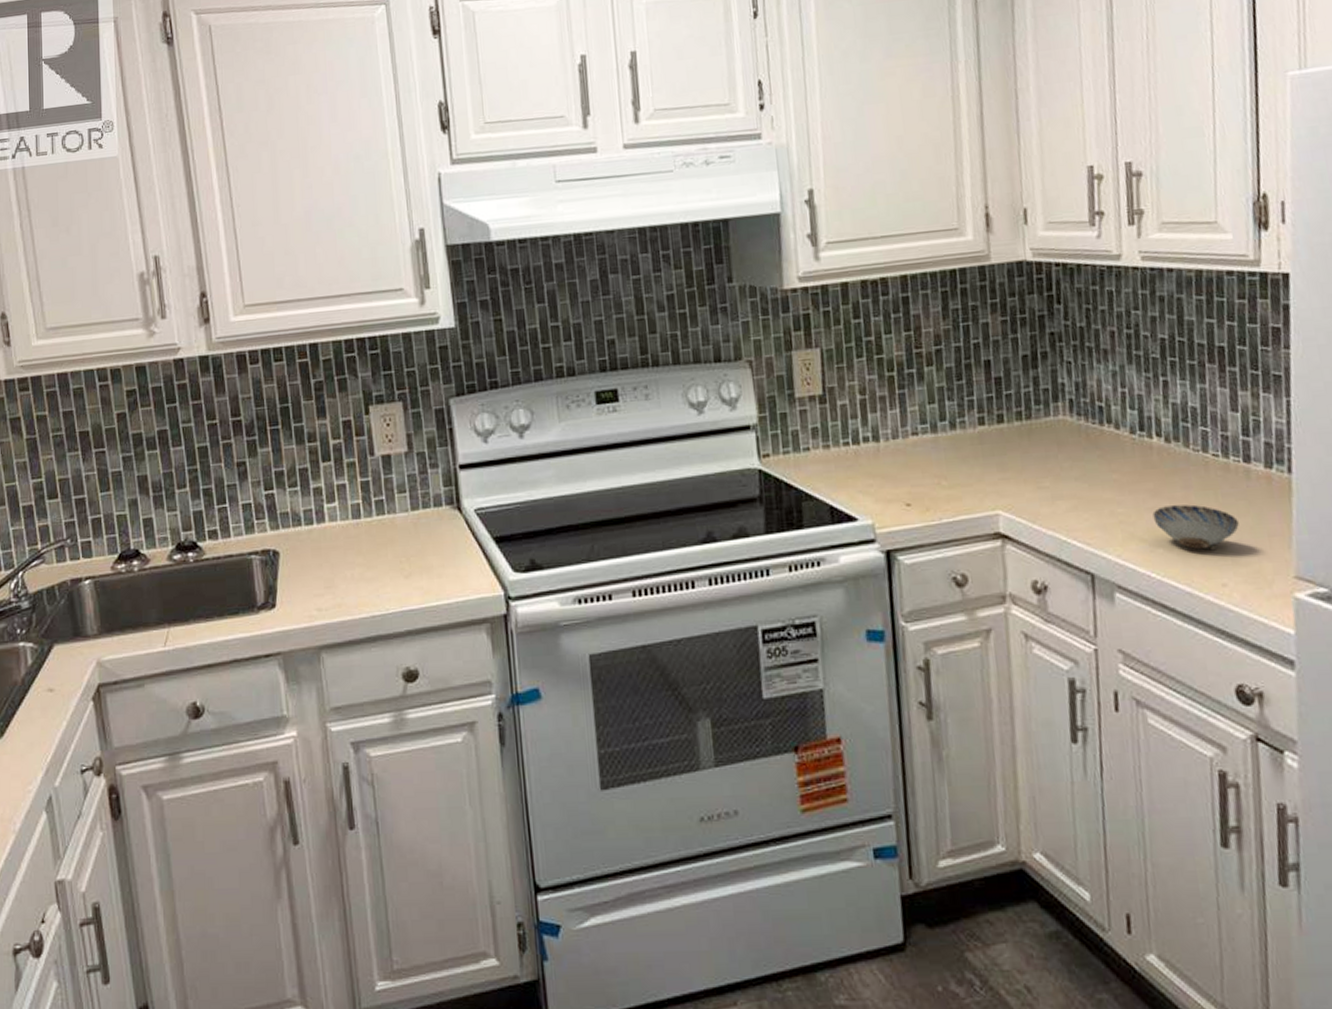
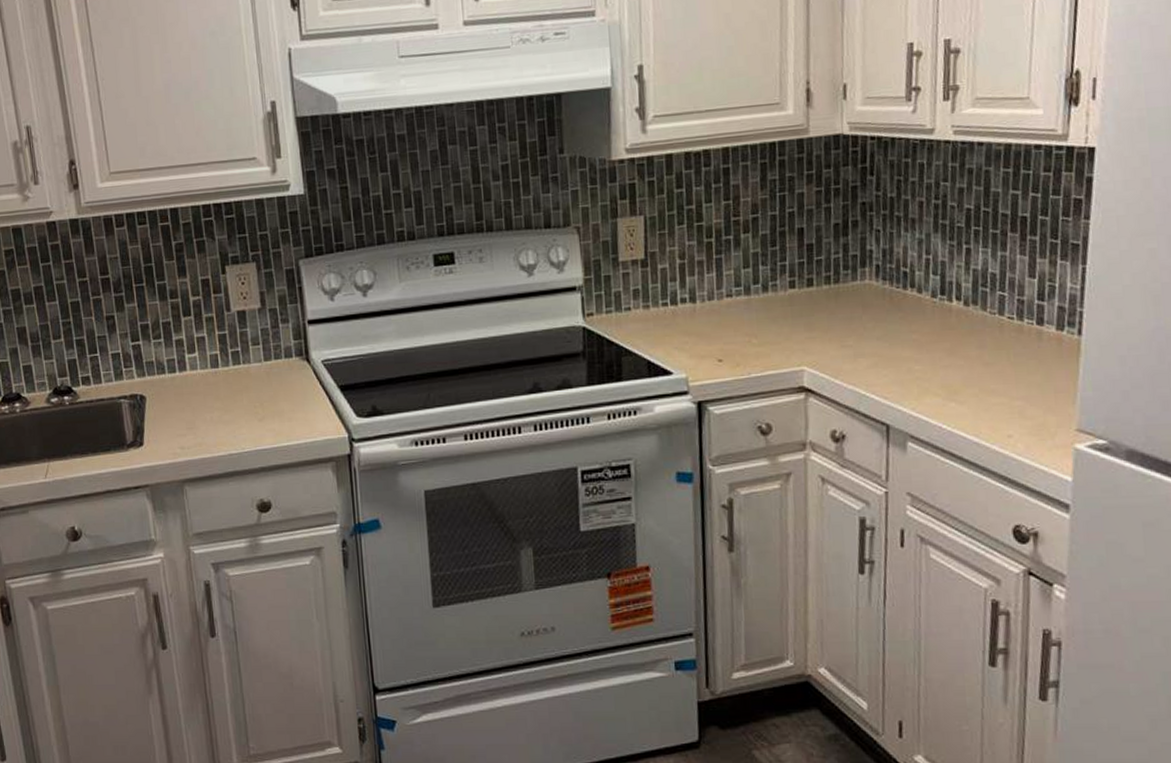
bowl: present [1152,504,1239,550] -> none [947,363,1028,404]

